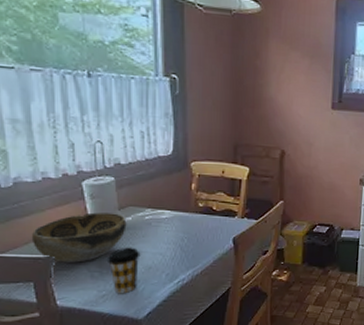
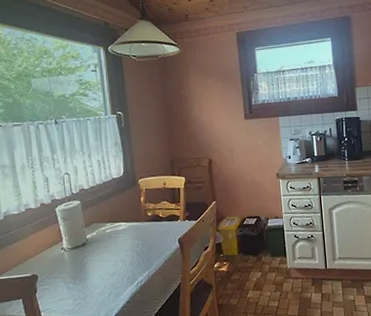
decorative bowl: present [31,212,127,263] -> none [19,230,93,279]
coffee cup: present [108,247,141,294] -> none [79,258,105,301]

